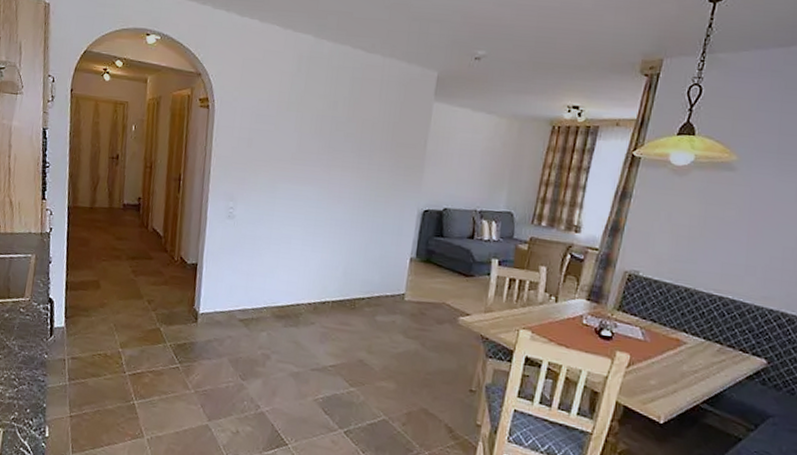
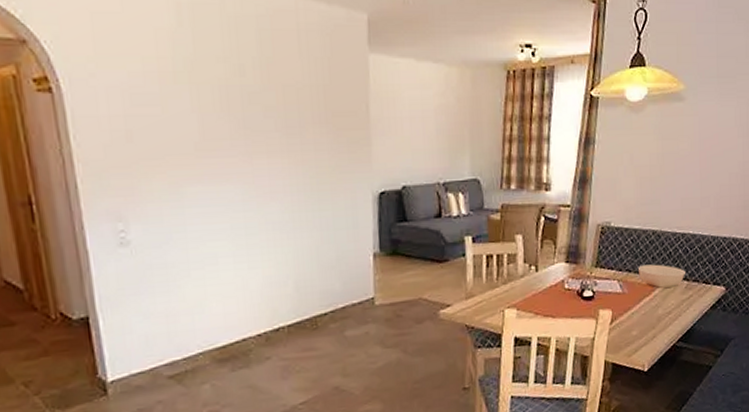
bowl: none [664,318,720,348] -> present [639,264,686,289]

